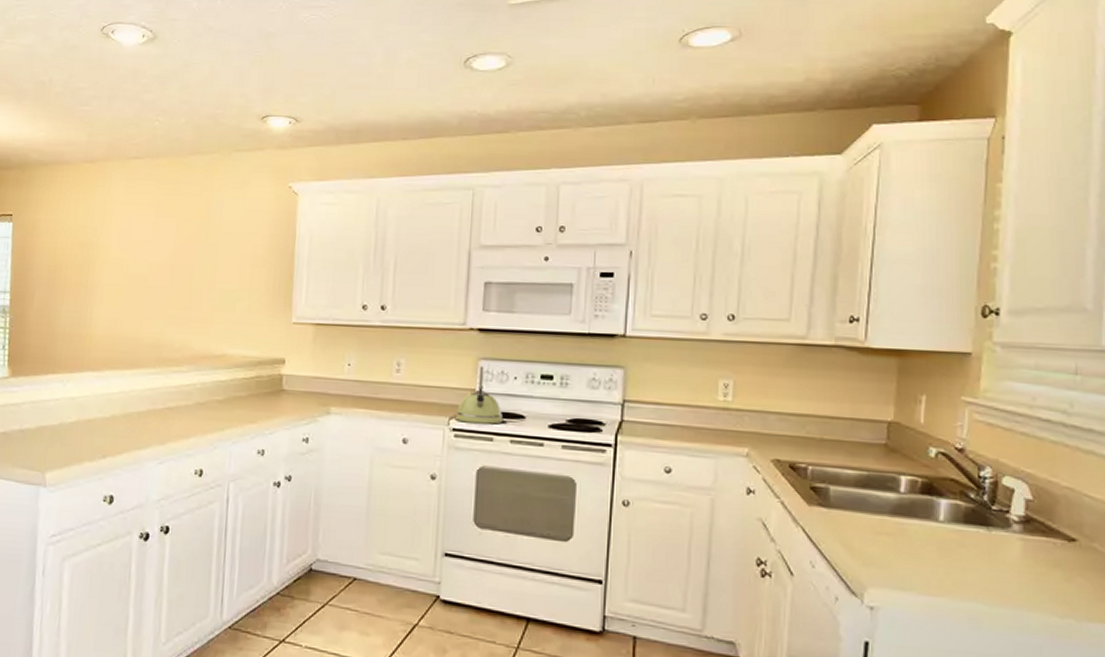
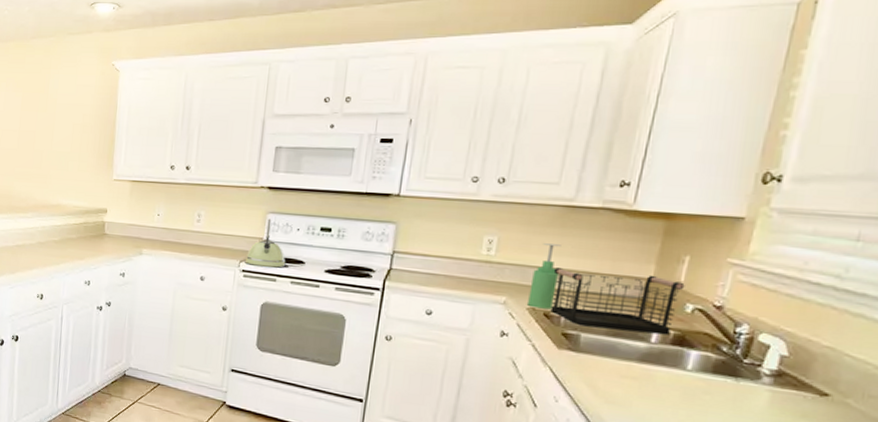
soap dispenser: none [772,386,799,460] -> present [528,243,561,309]
dish rack: none [794,413,925,482] -> present [550,268,685,334]

